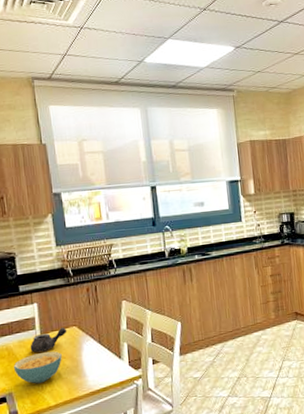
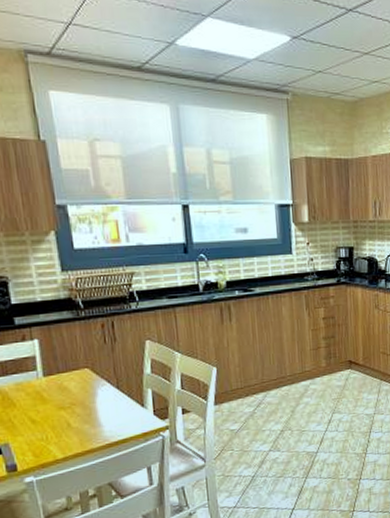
cereal bowl: present [13,351,62,384] -> none [9,396,71,434]
teapot: present [30,328,67,353] -> none [30,369,78,398]

